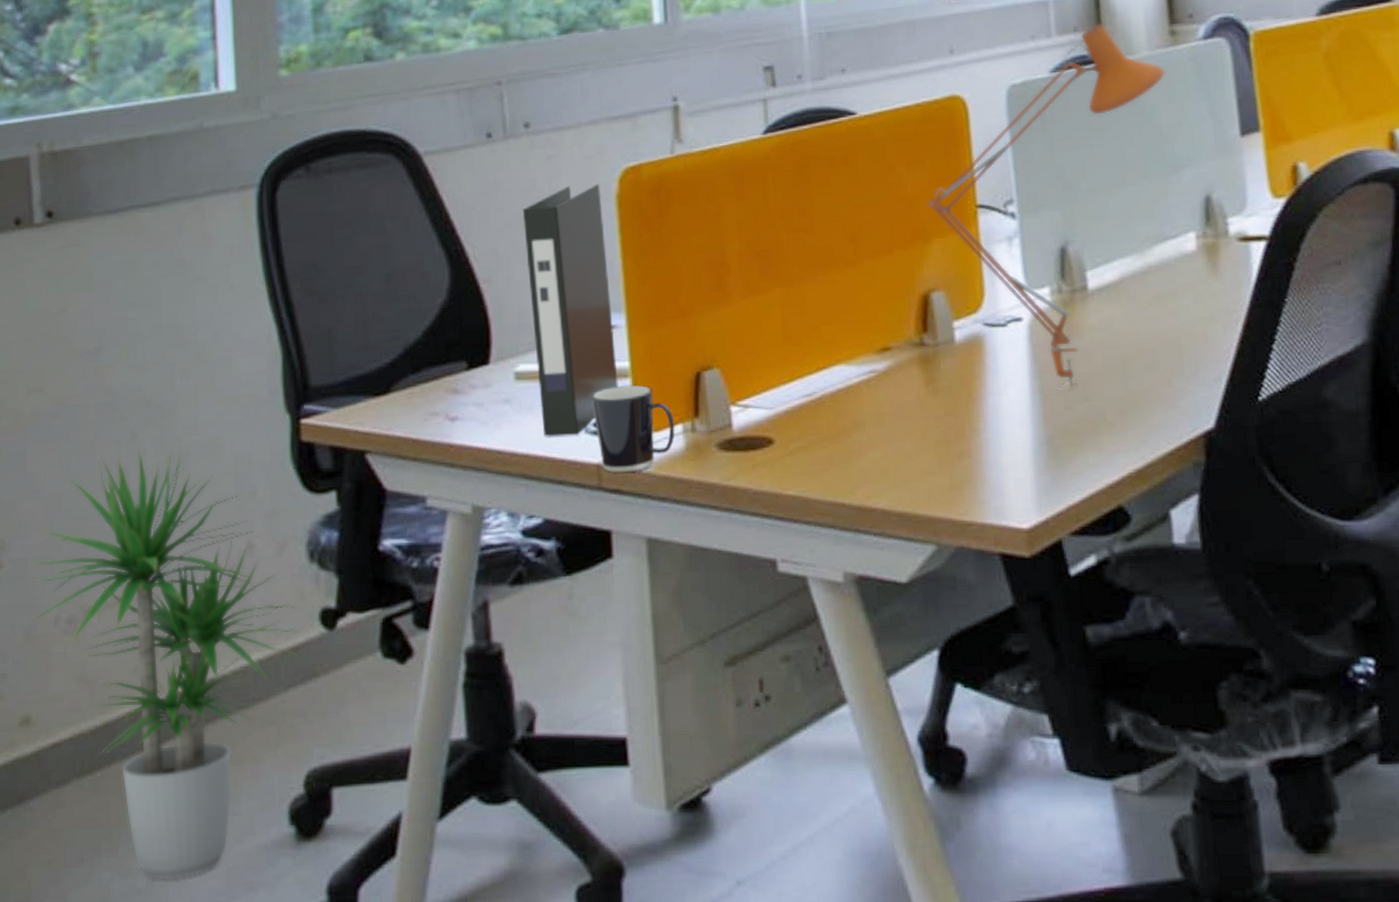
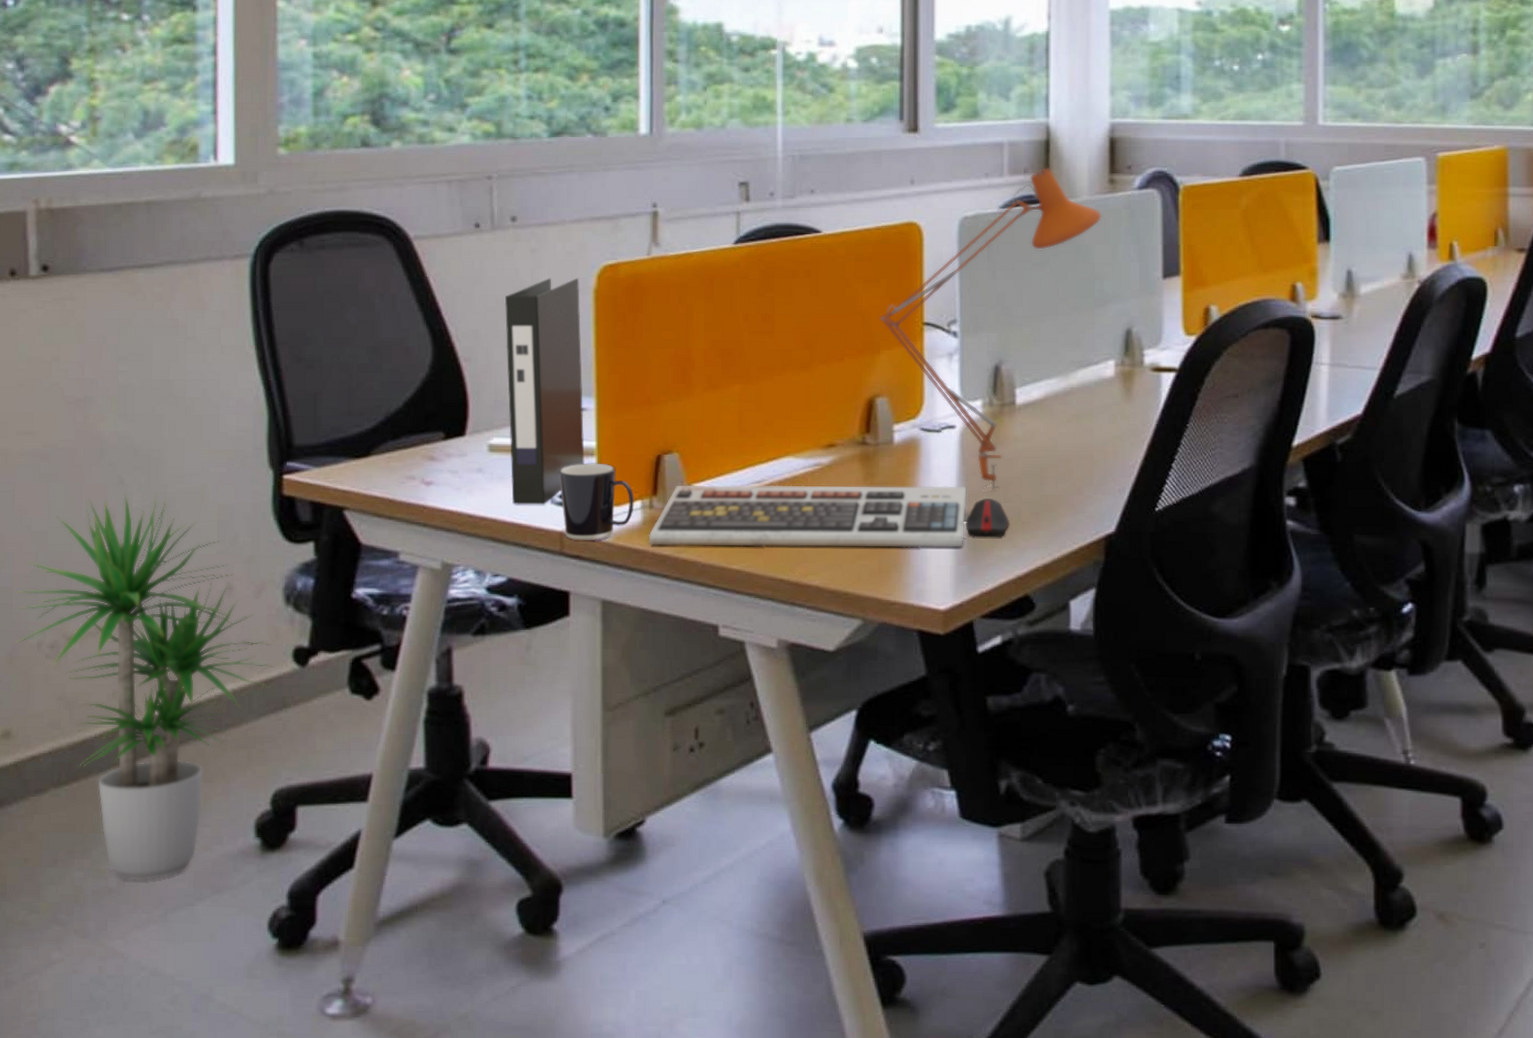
computer keyboard: none [692,385,1043,473] -> present [648,485,967,548]
computer mouse: none [1043,398,1094,443] -> present [966,498,1010,538]

